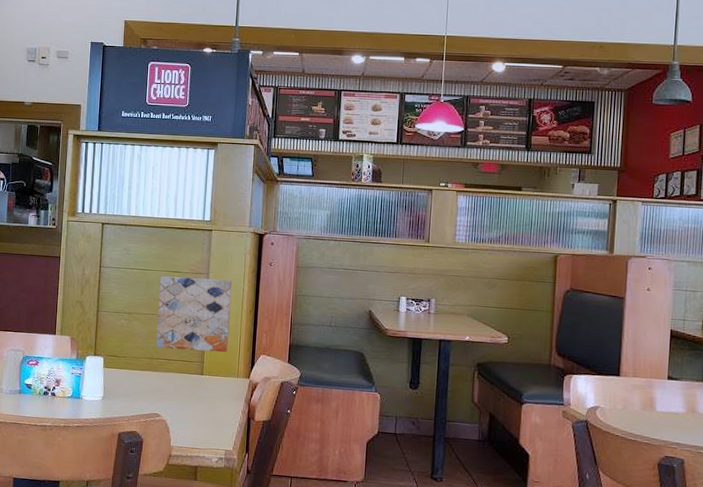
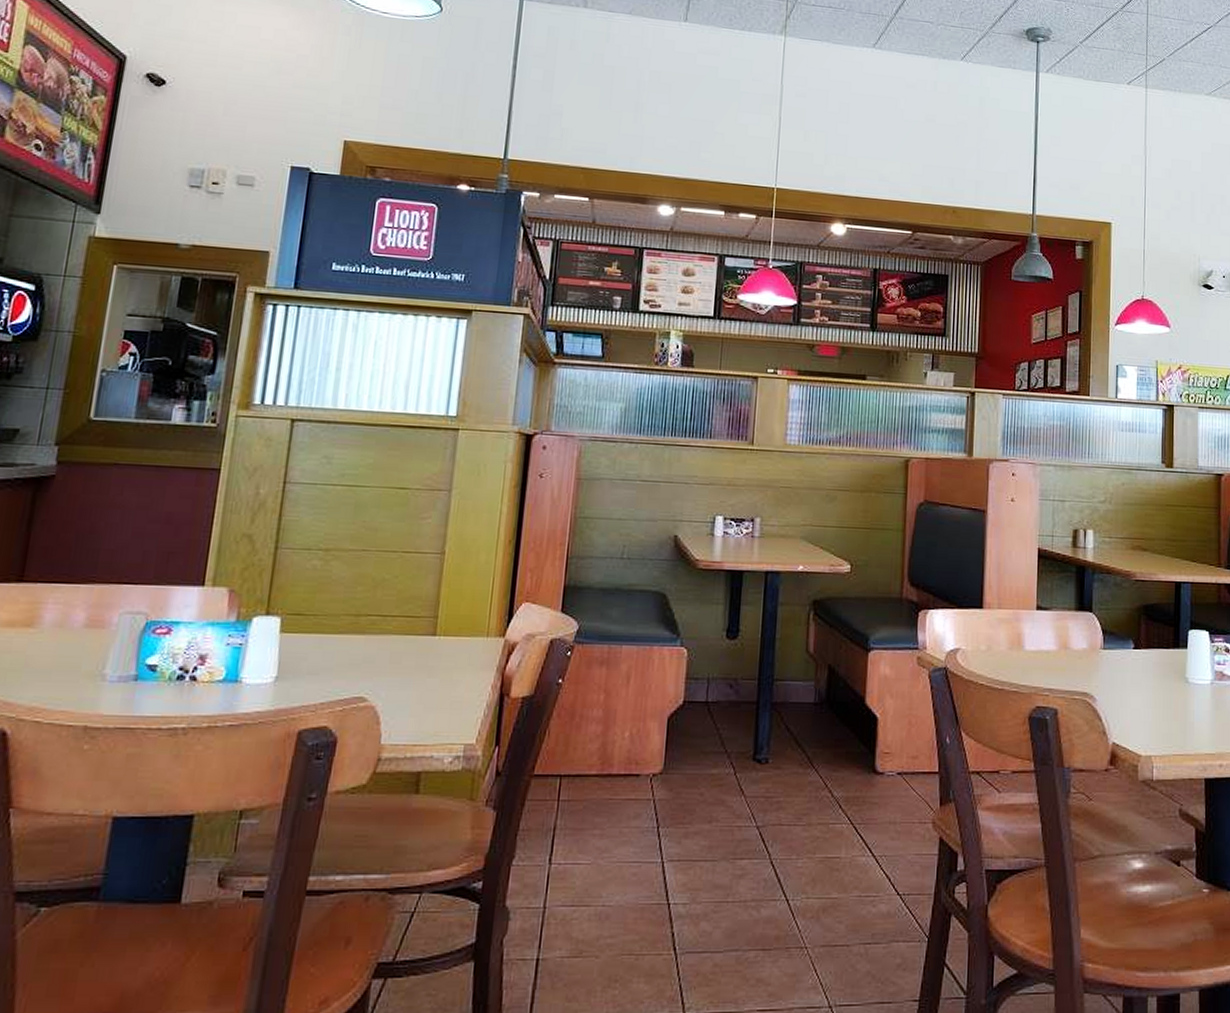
wall art: present [155,276,232,353] -> none [365,494,485,602]

